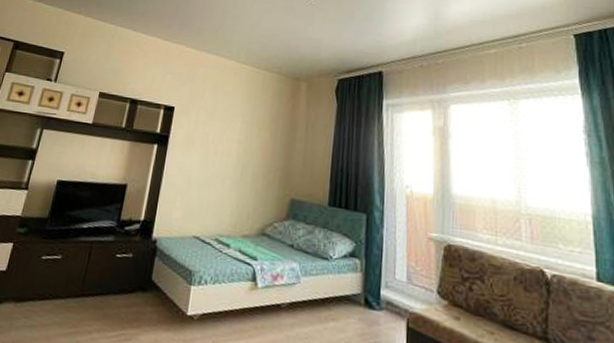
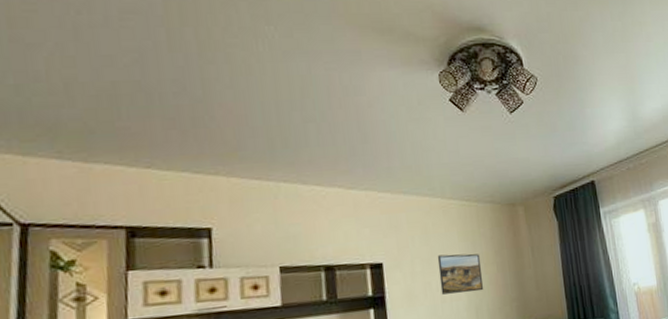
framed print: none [215,111,258,153] -> present [437,253,484,295]

